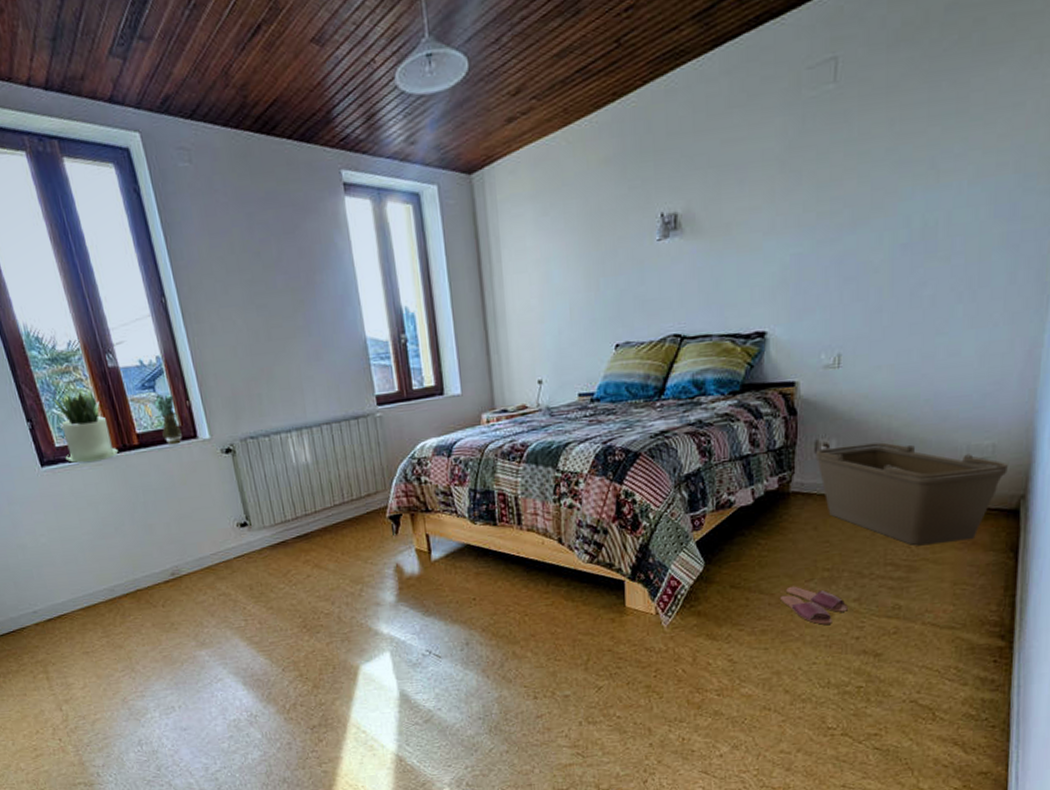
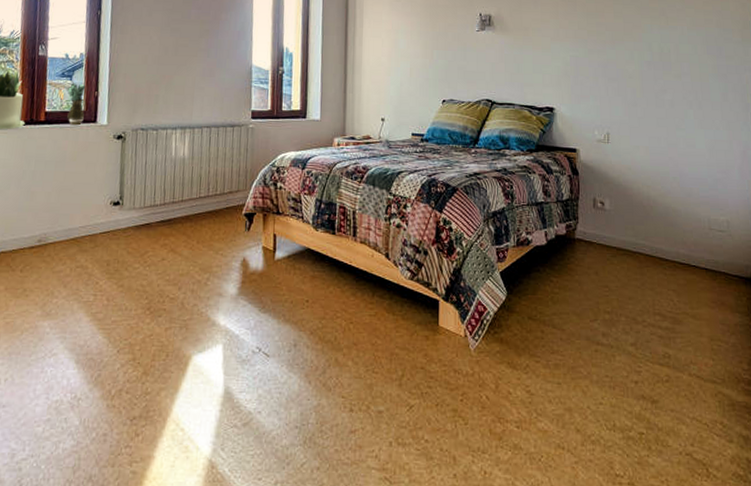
slippers: present [780,586,848,625] -> none [570,324,627,365]
bicycle basket: present [815,442,1008,546] -> none [594,205,741,301]

